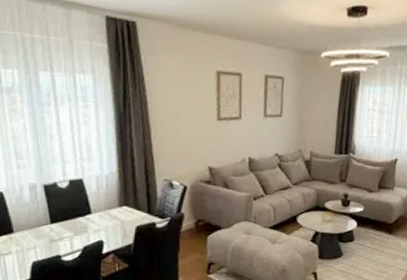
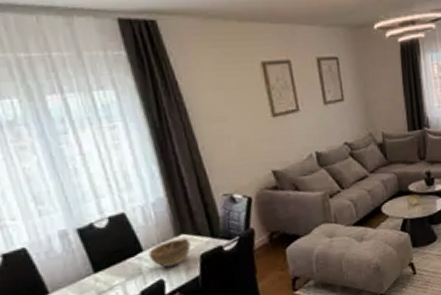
decorative bowl: none [95,209,130,231] -> present [148,238,191,267]

